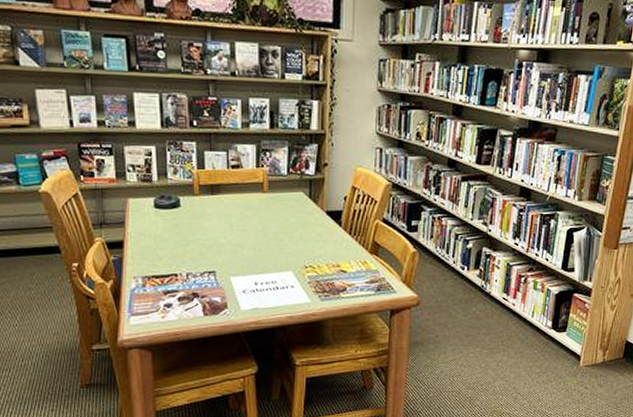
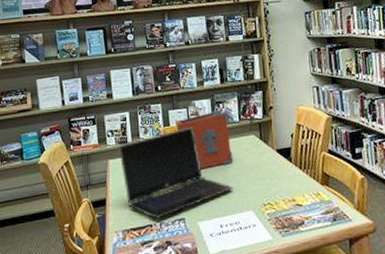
laptop computer: none [141,173,273,269] -> present [118,127,233,219]
book: none [211,158,276,221] -> present [175,109,234,168]

